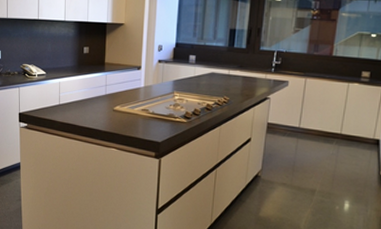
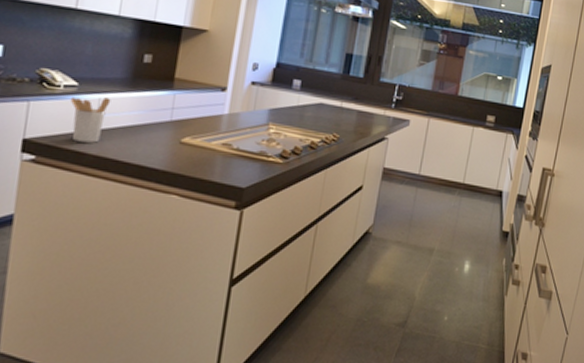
utensil holder: none [42,81,67,113] -> present [70,96,111,143]

